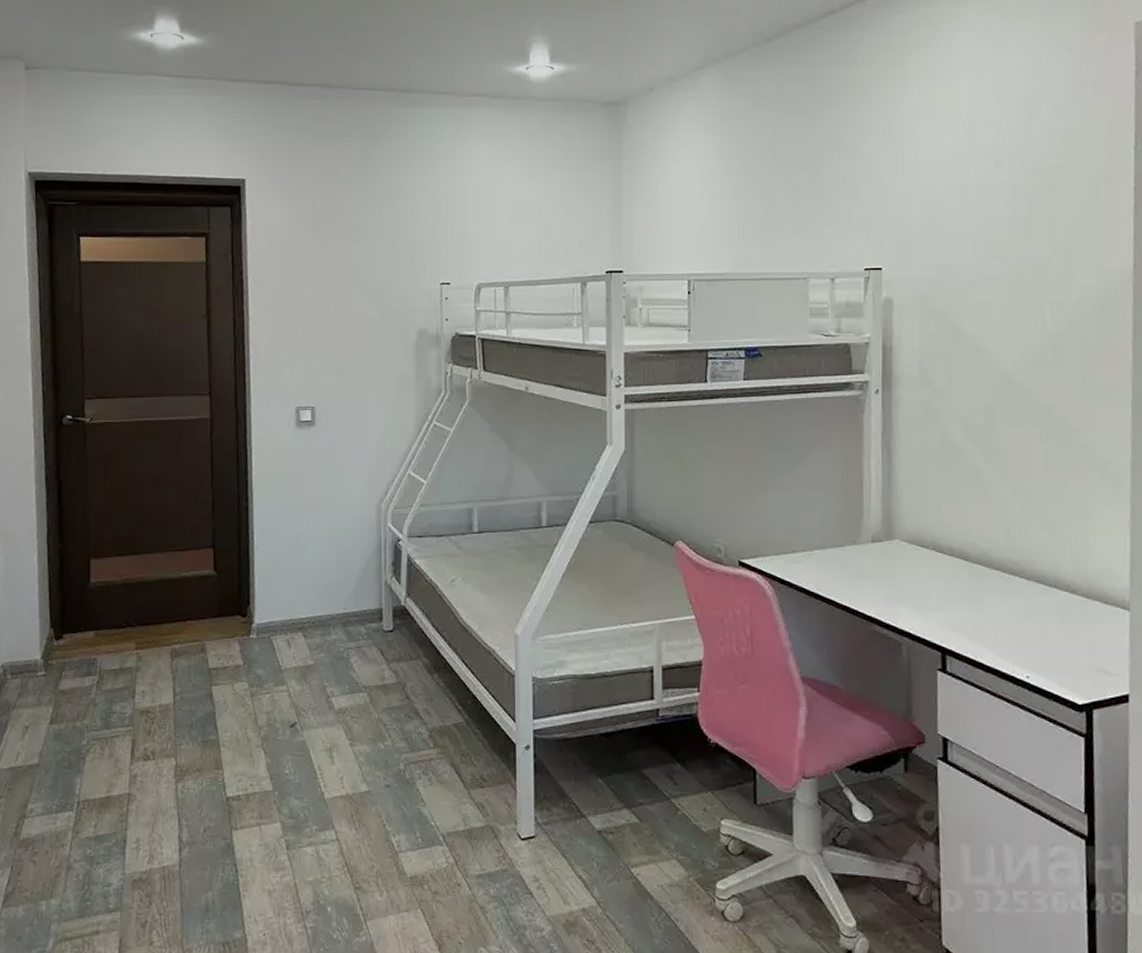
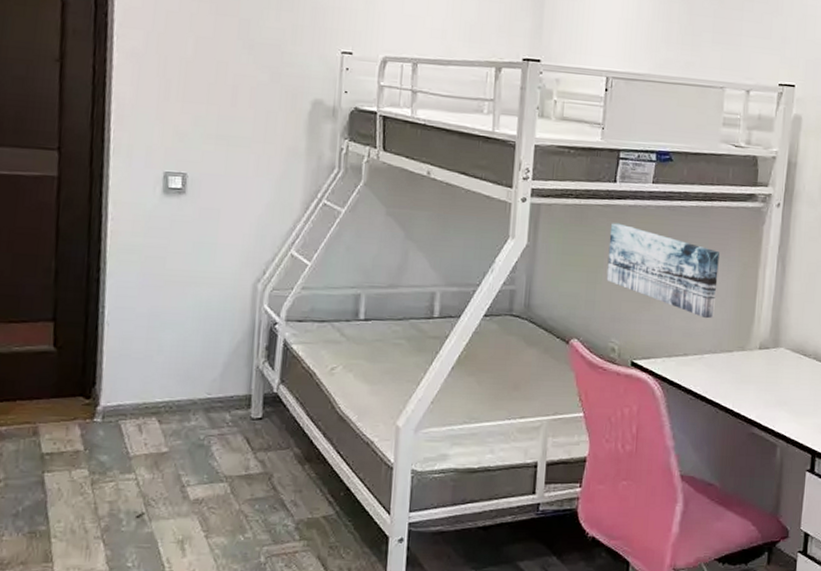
wall art: none [705,423,821,514] -> present [606,223,719,319]

